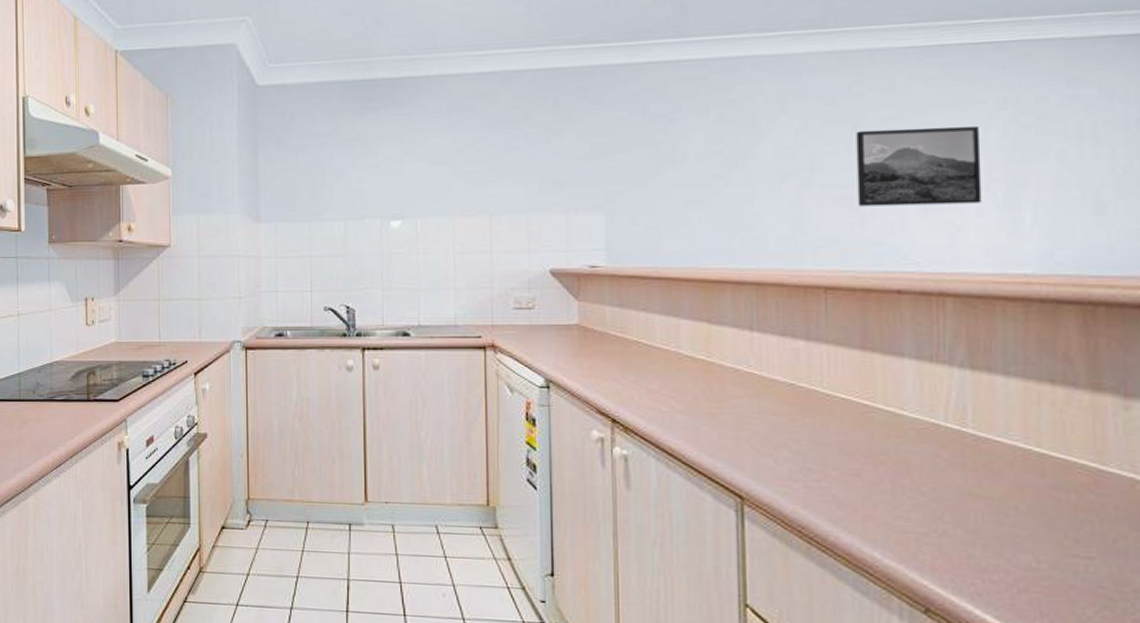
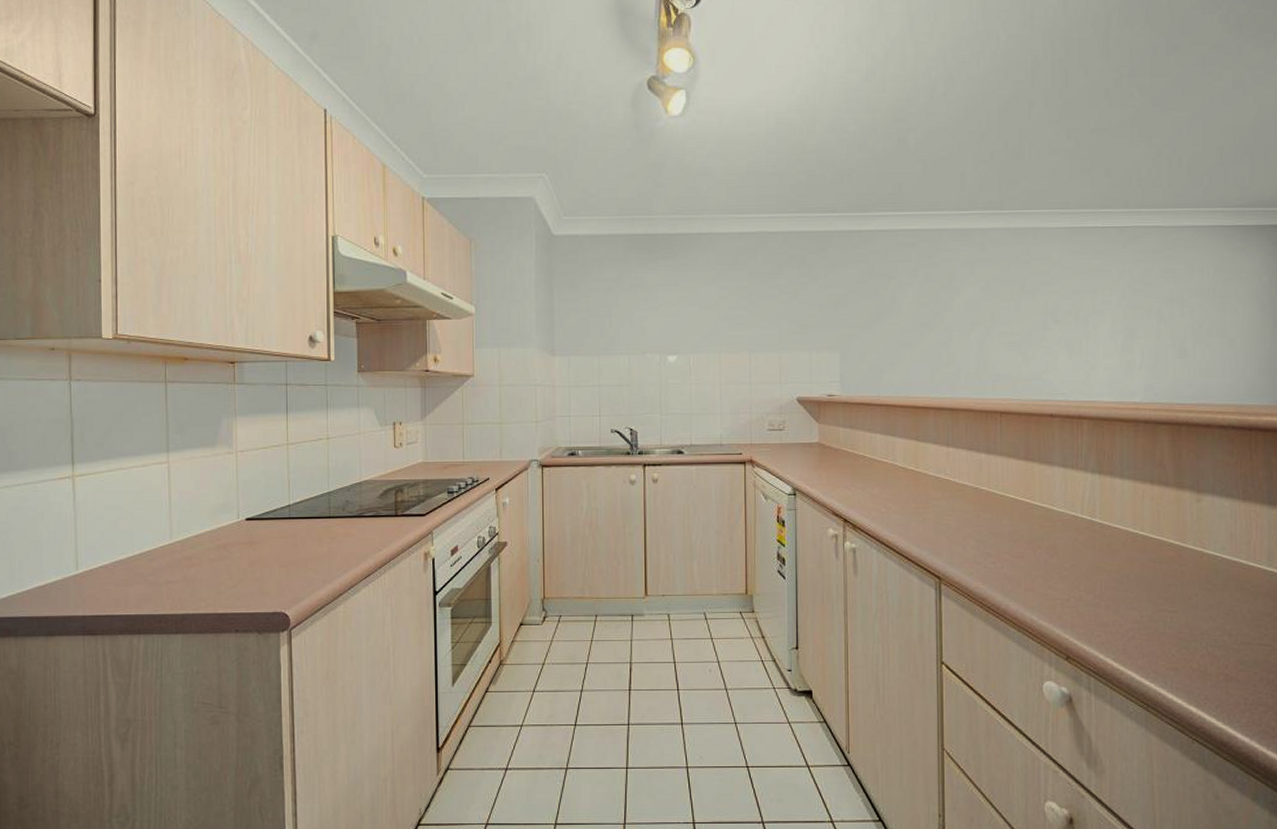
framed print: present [856,125,982,207] -> none [1023,289,1108,350]

